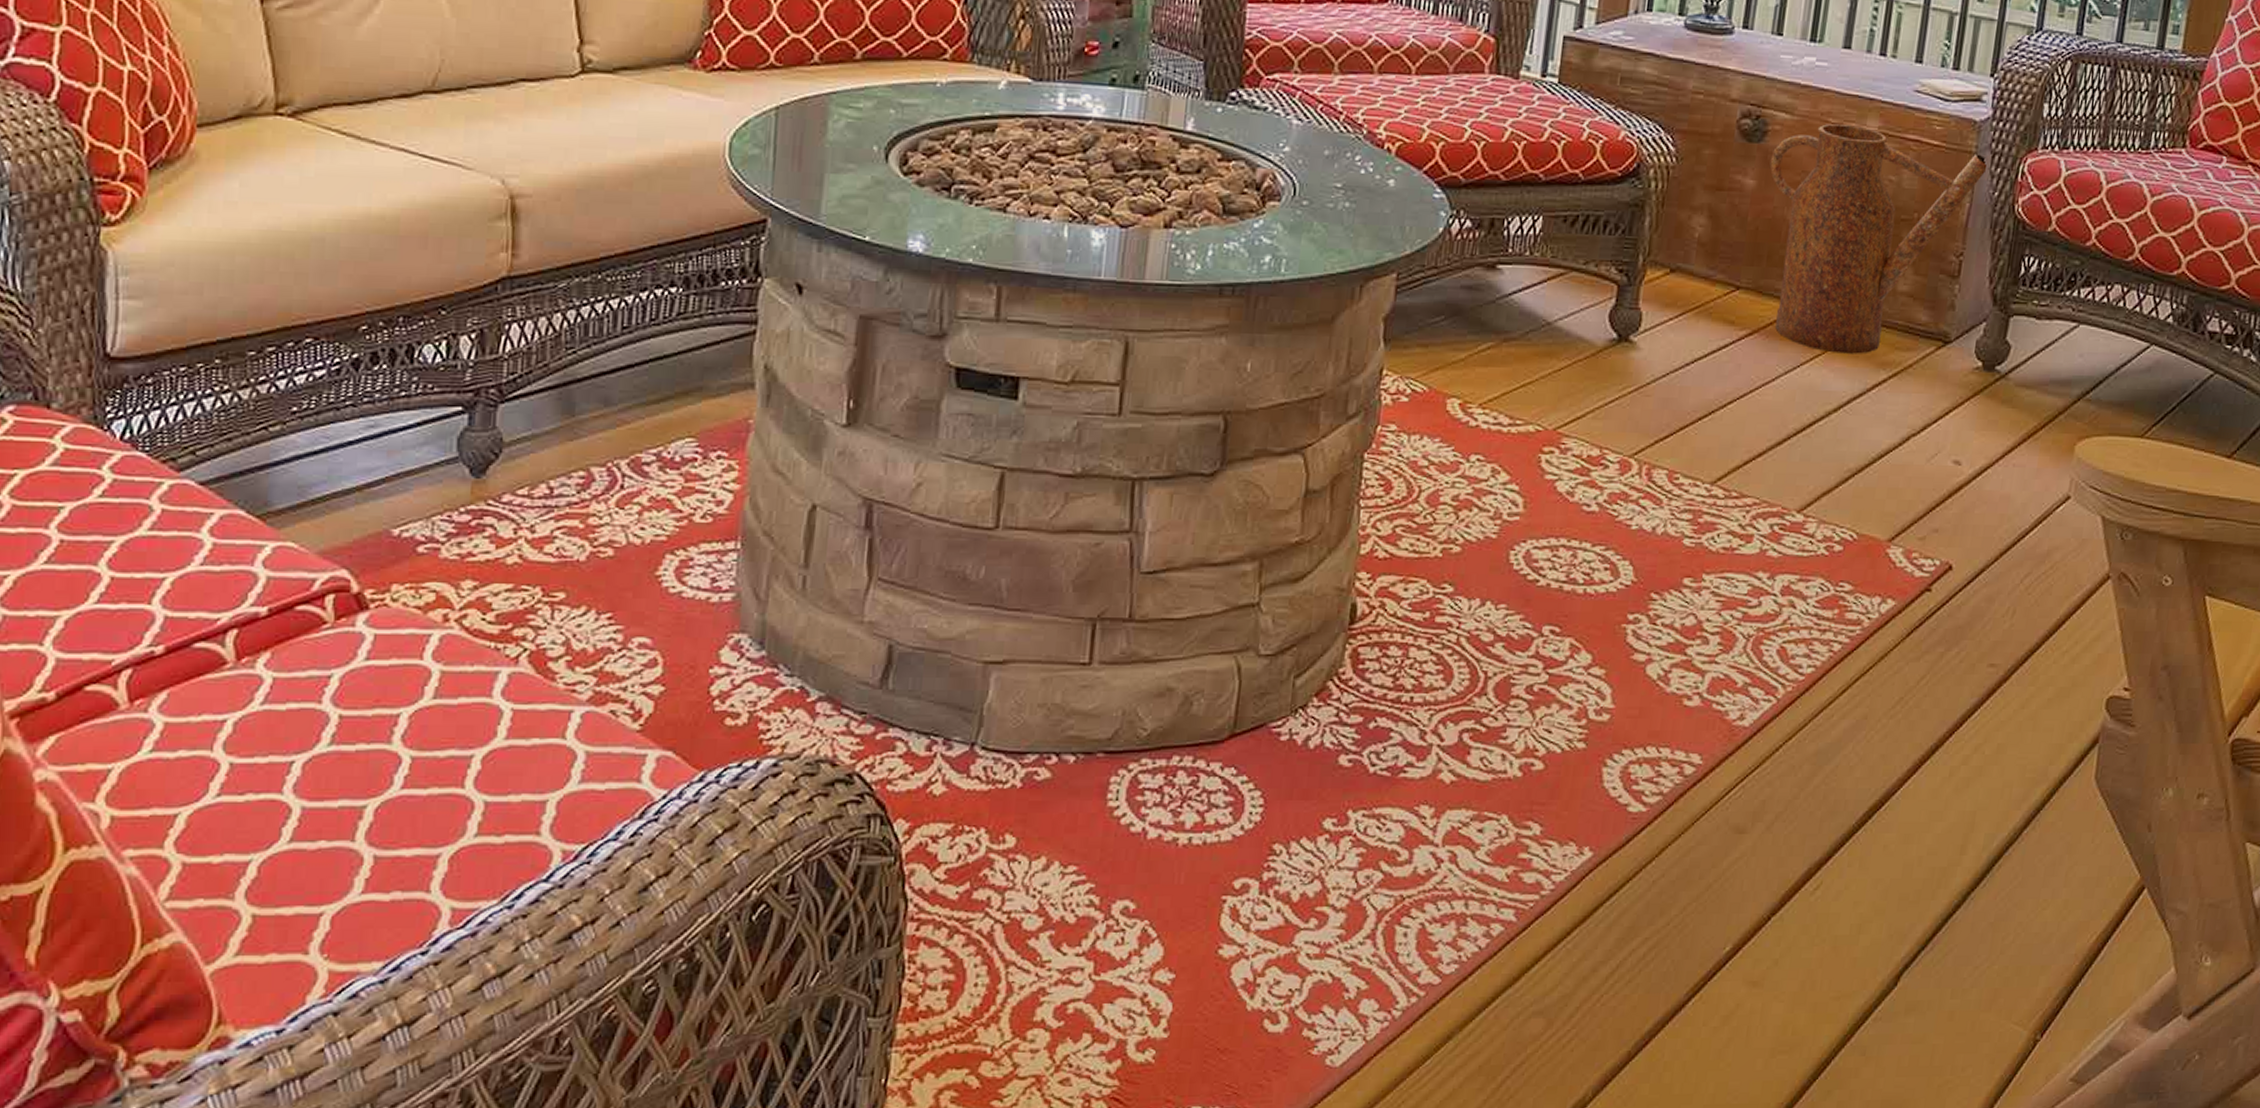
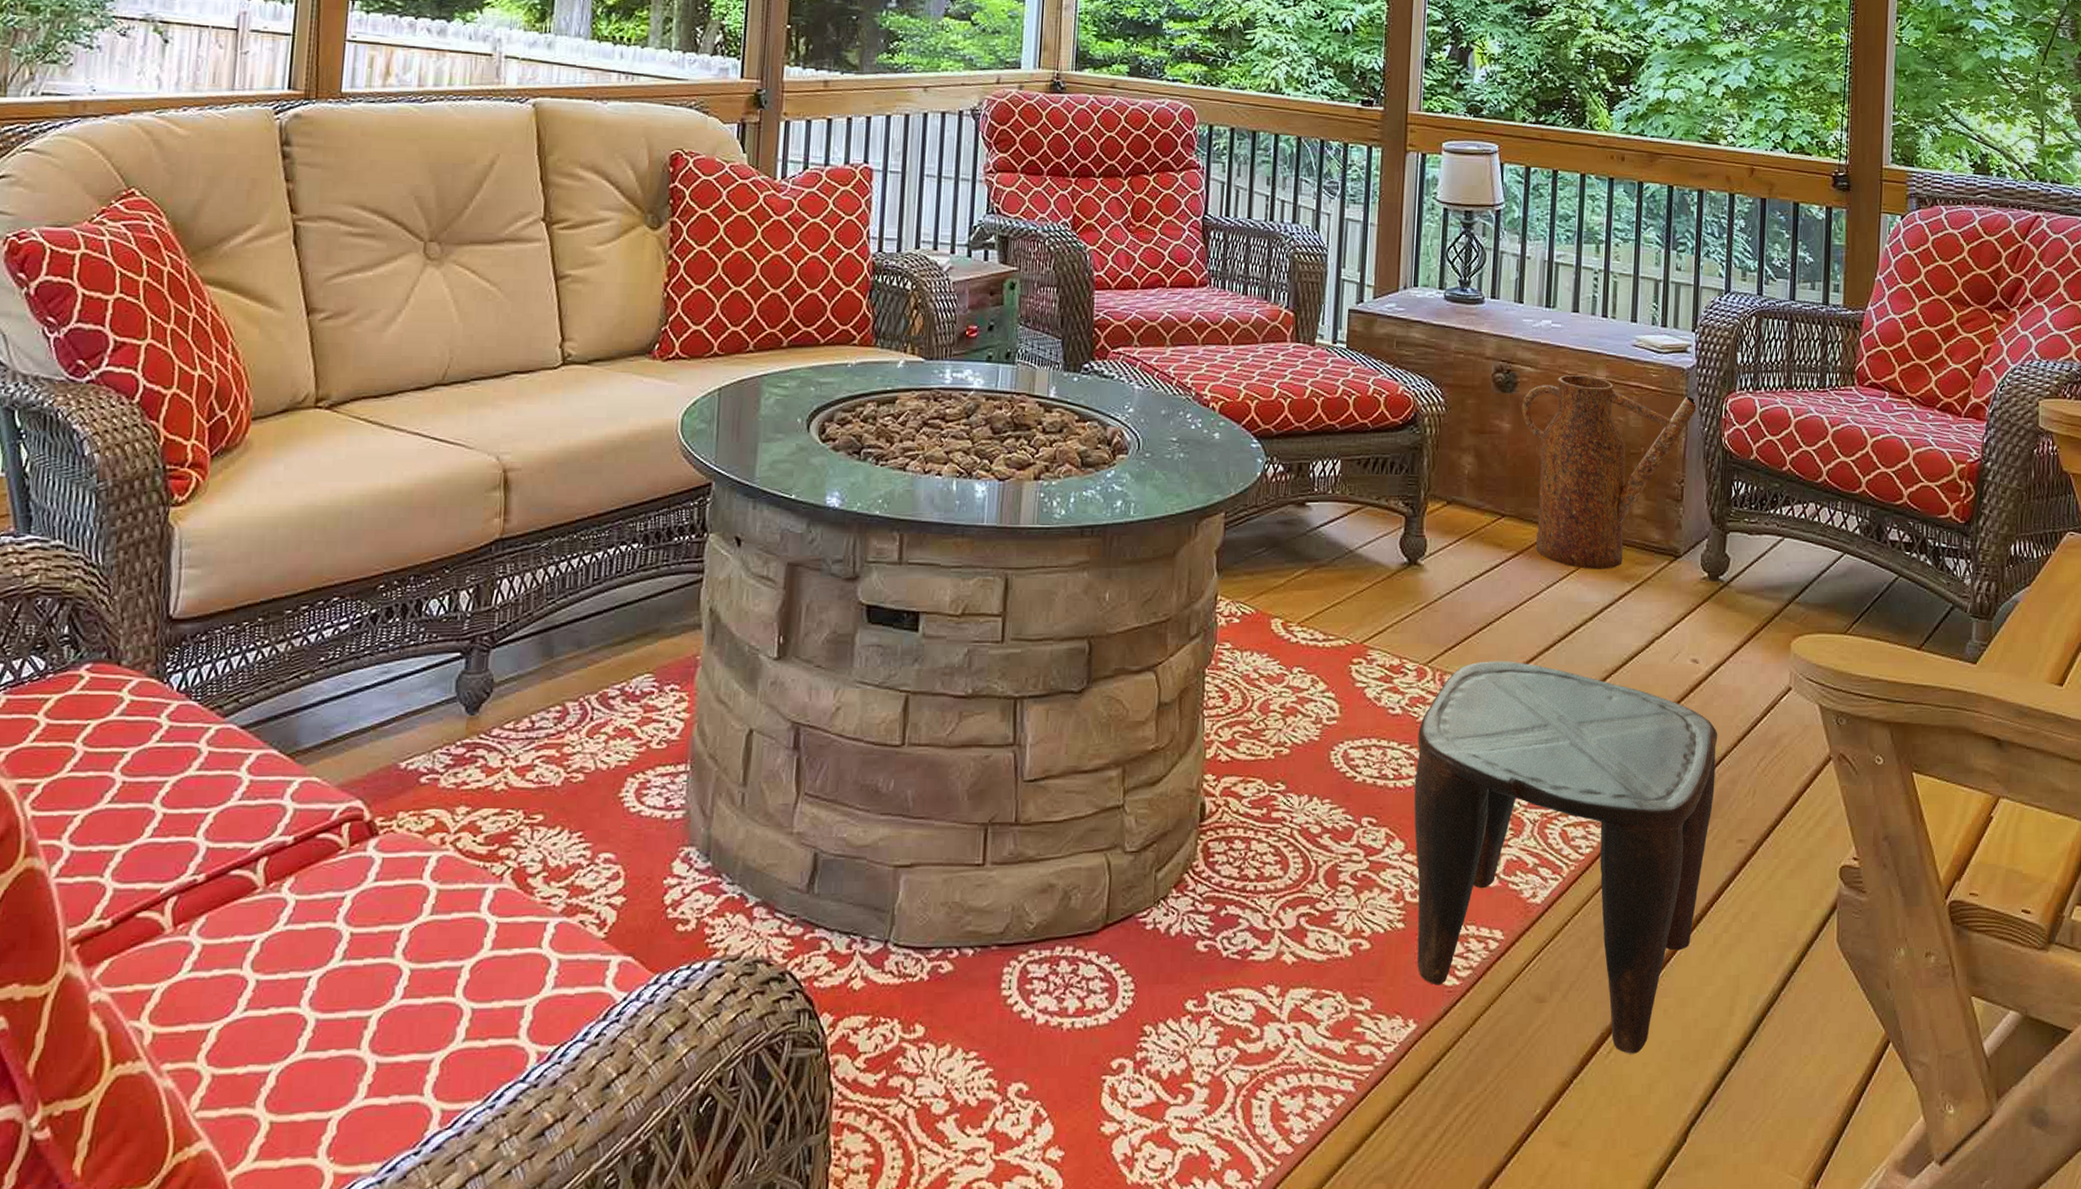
stool: none [1597,454,1977,892] -> present [1414,661,1718,1054]

